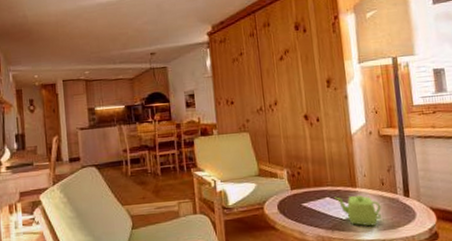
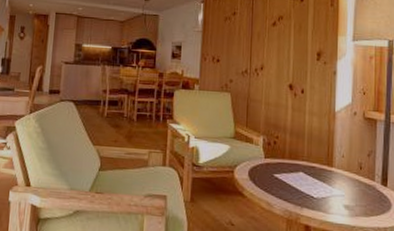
teapot: present [334,195,381,226] -> none [308,173,356,210]

